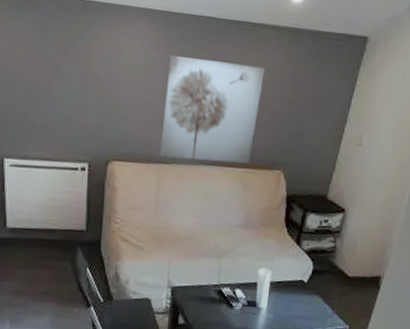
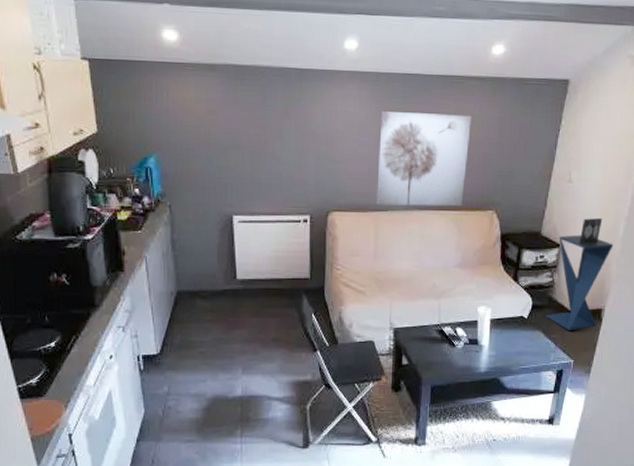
pedestal table: none [325,184,398,297] -> present [546,217,614,330]

